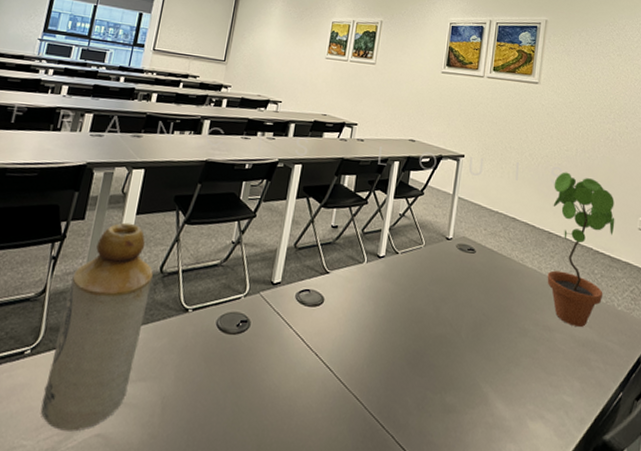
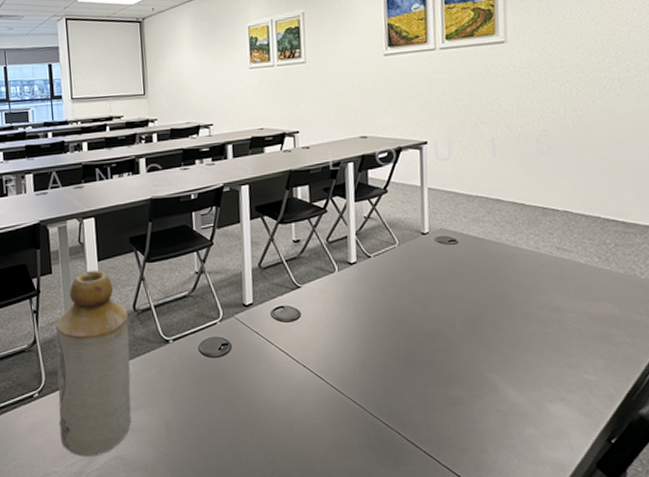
potted plant: present [547,172,615,327] -> none [541,137,626,303]

